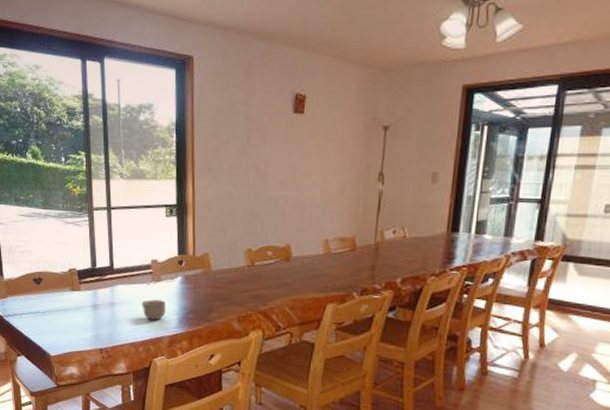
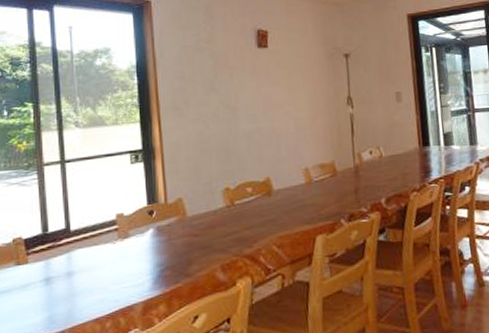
cup: present [142,300,166,320] -> none [107,259,137,286]

